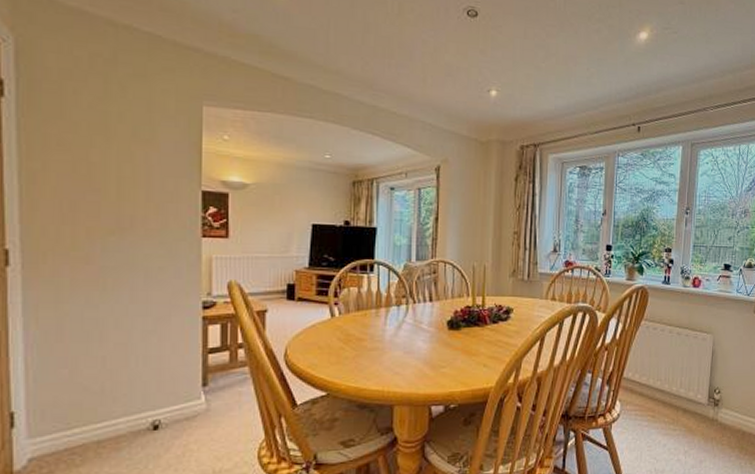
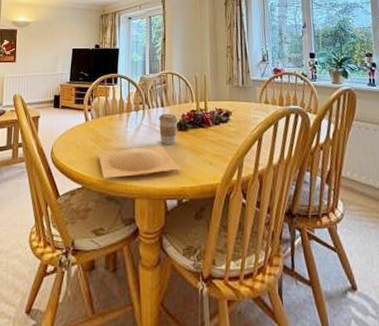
plate: none [347,346,449,384] -> present [98,146,180,178]
coffee cup: none [426,309,449,345] -> present [159,113,178,144]

